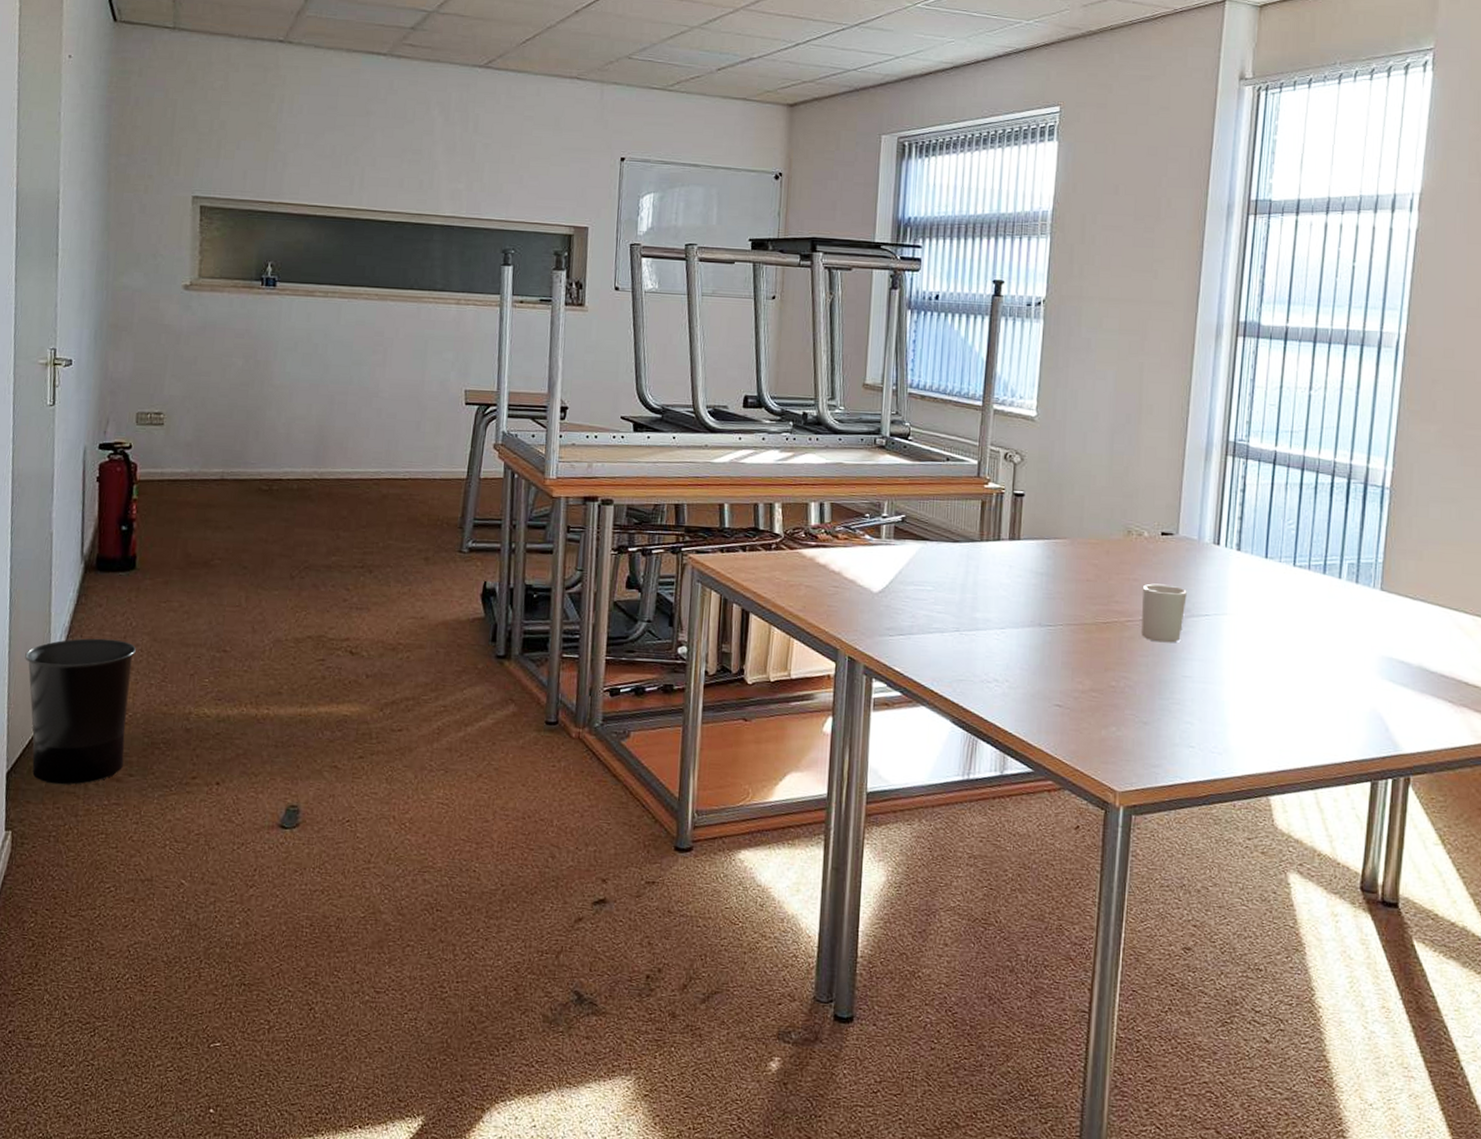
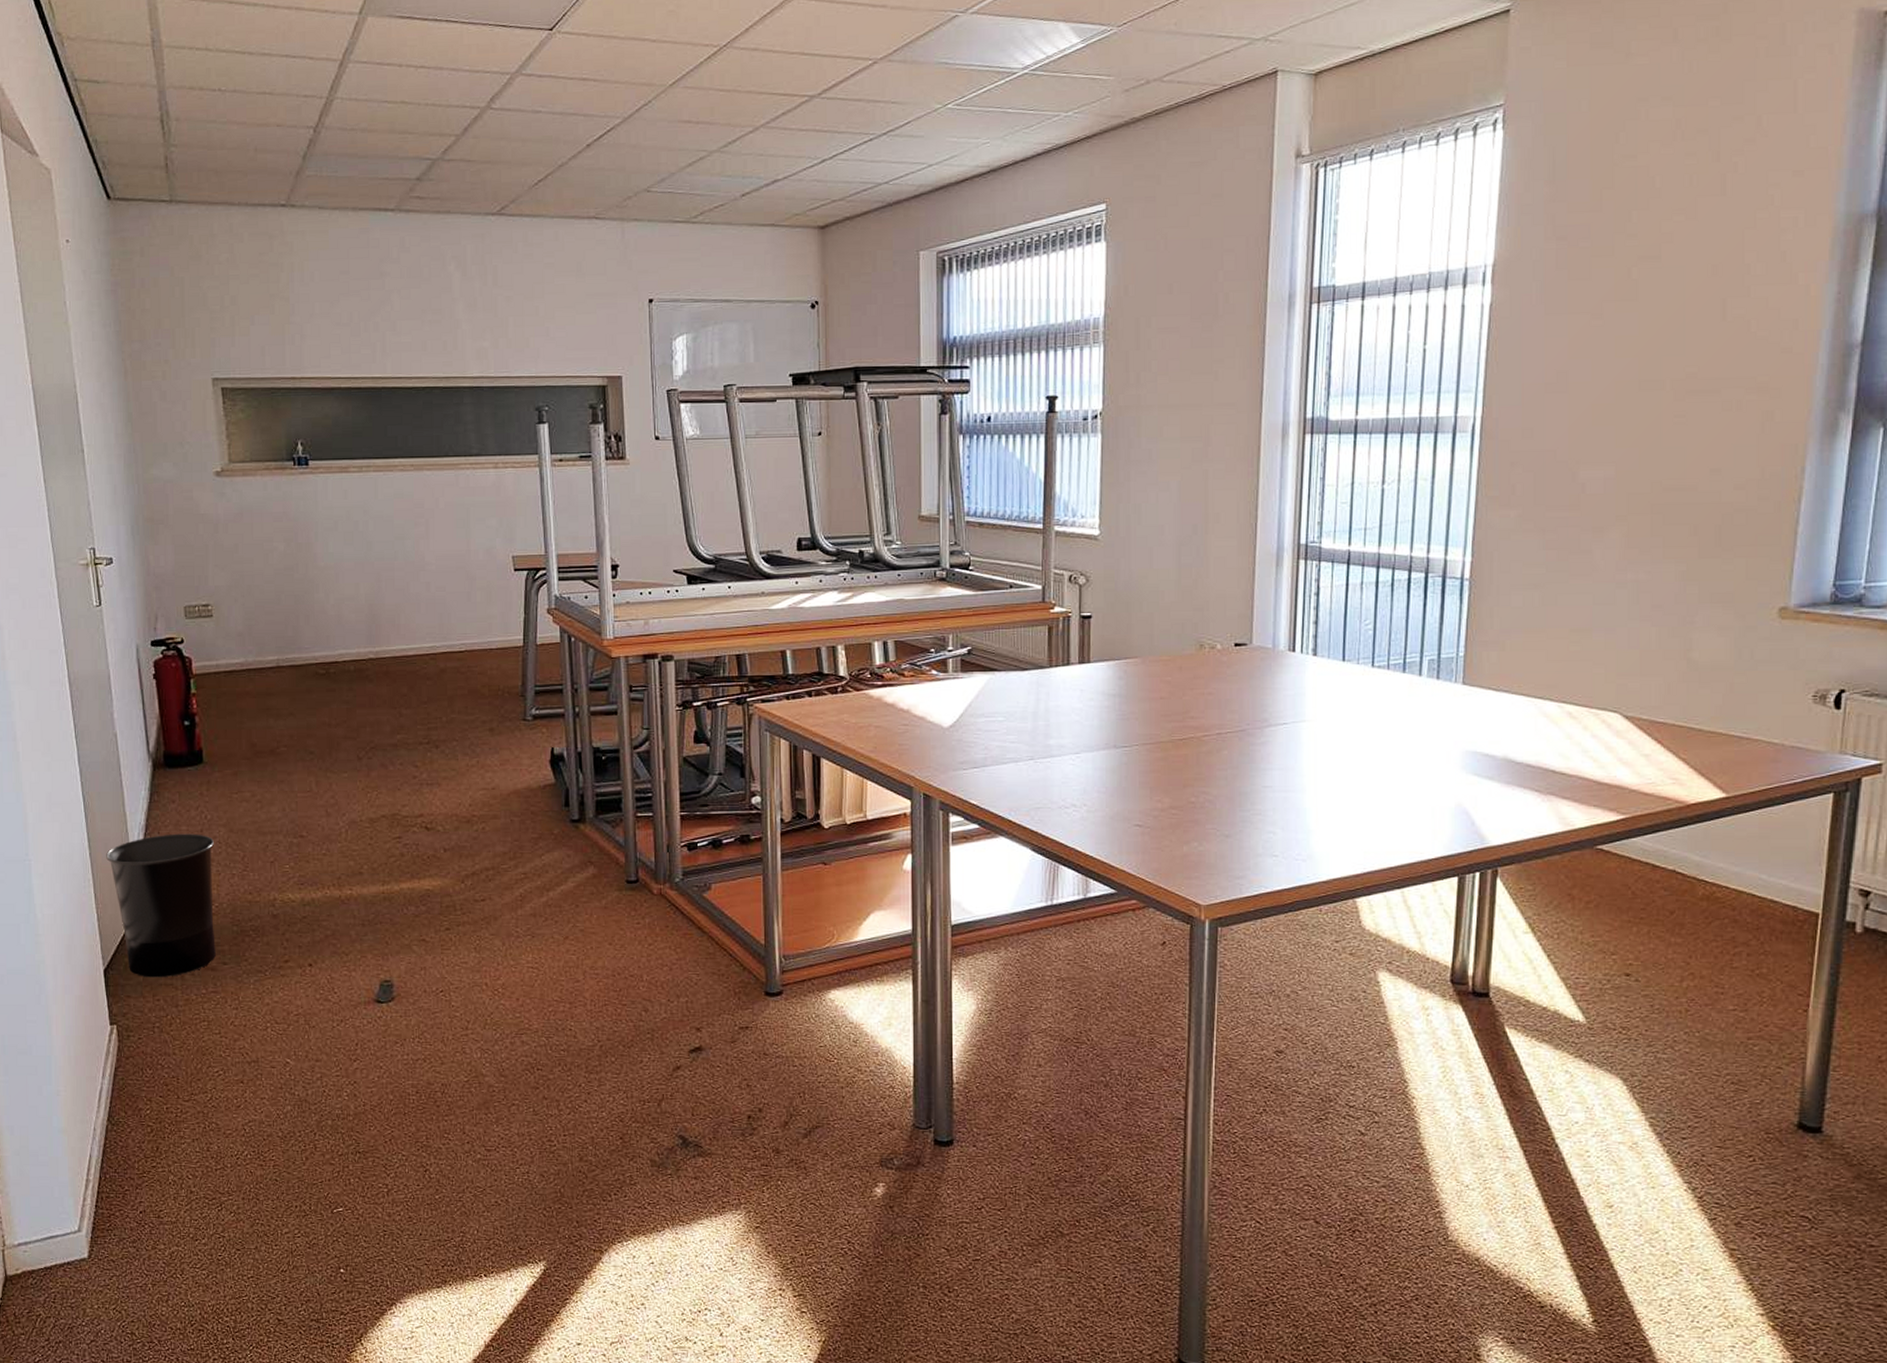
mug: present [1141,583,1187,643] -> none [1219,696,1263,755]

